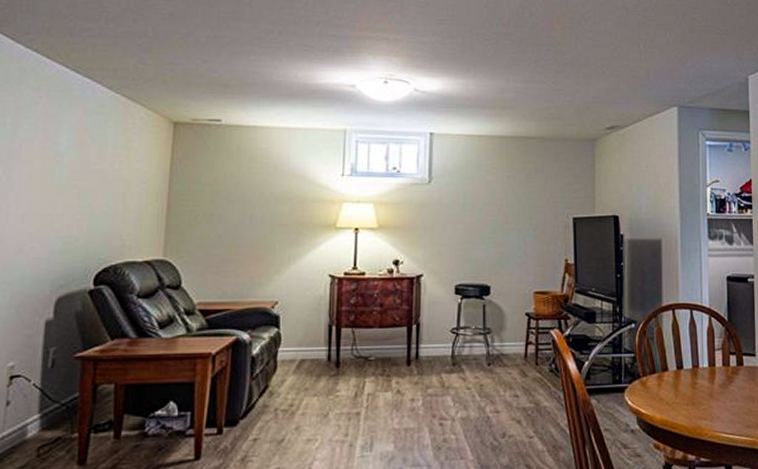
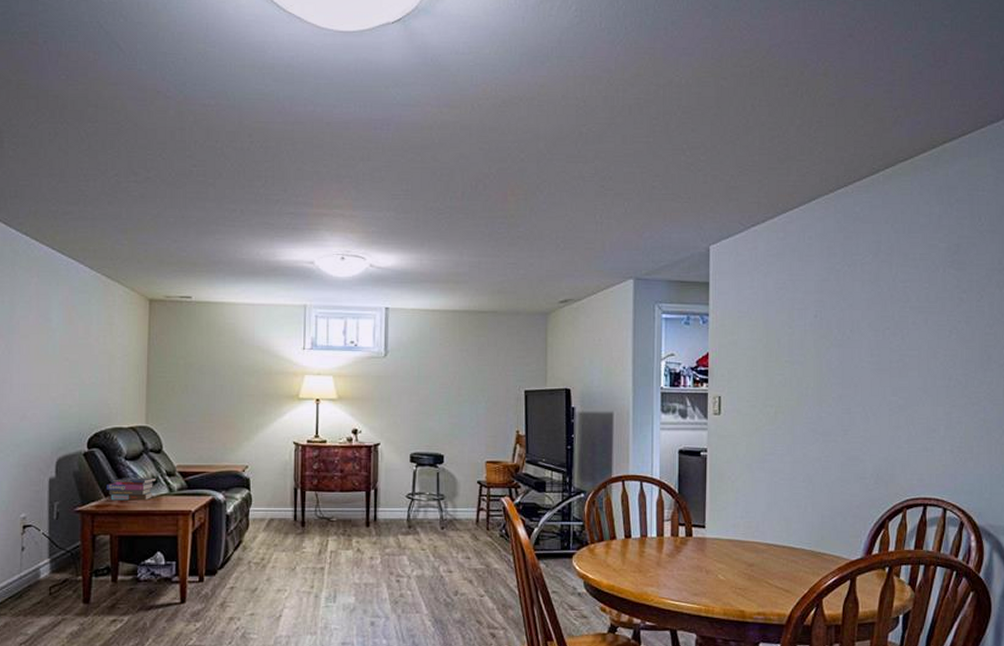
books: none [113,317,172,344] -> present [106,478,156,501]

